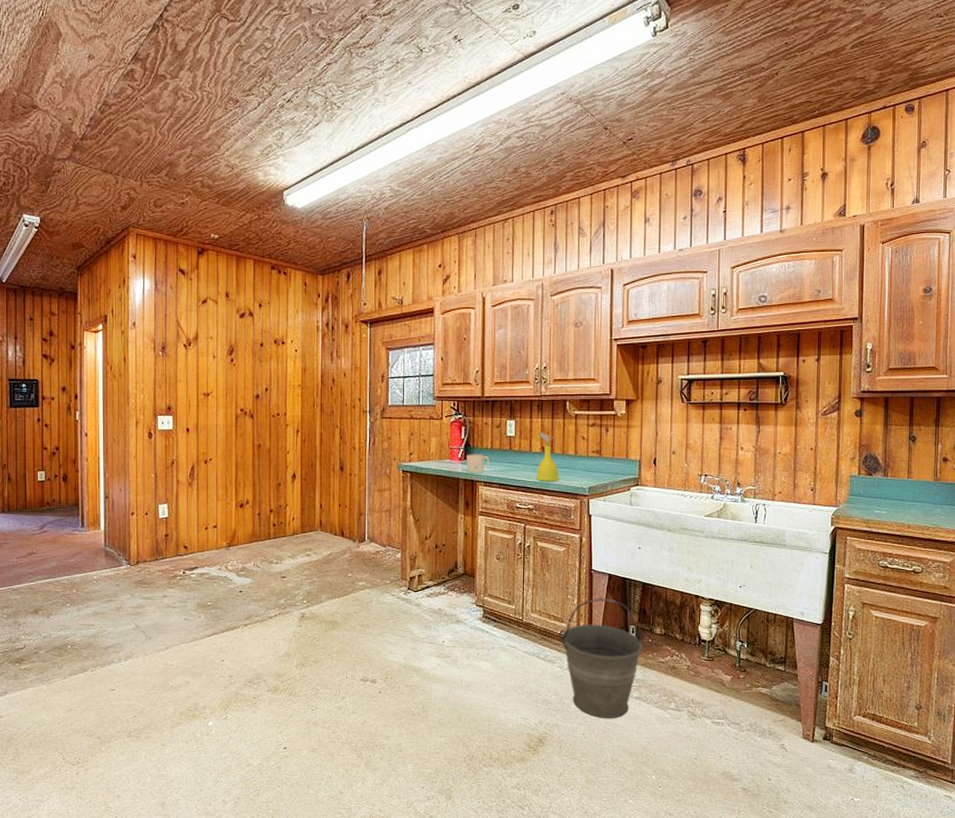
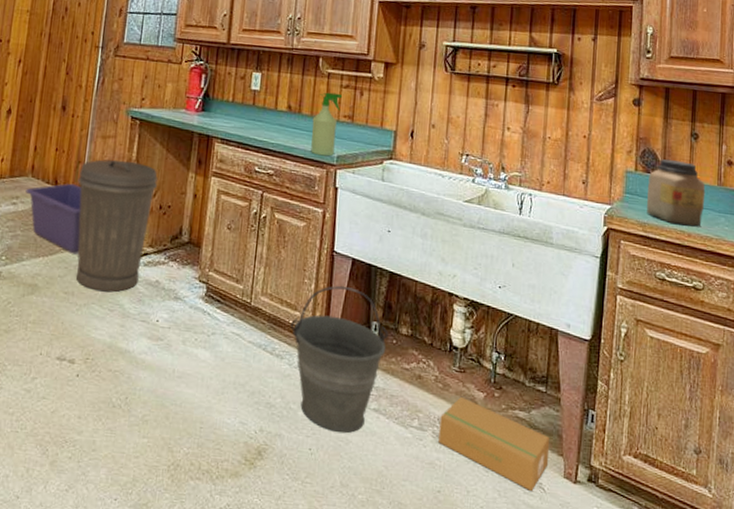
storage bin: none [317,533,370,592] -> present [25,183,82,253]
trash can: none [361,509,432,622] -> present [76,159,158,292]
mug: present [466,454,490,474] -> none [203,105,230,129]
spray bottle: present [535,431,559,482] -> none [279,88,306,147]
spray bottle: none [564,432,590,488] -> present [311,92,343,157]
box: none [693,680,790,752] -> present [438,396,550,492]
jar: none [869,462,923,519] -> present [646,159,706,227]

